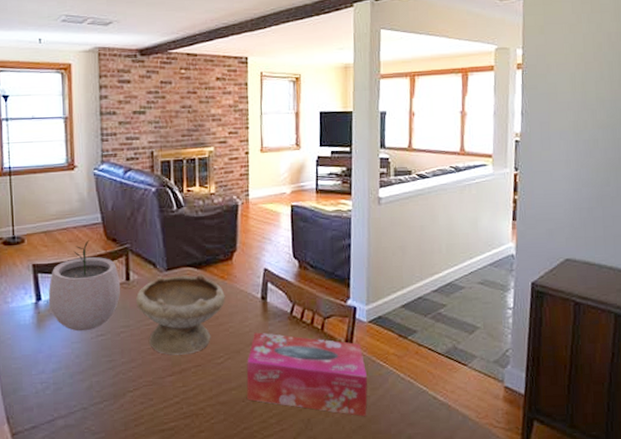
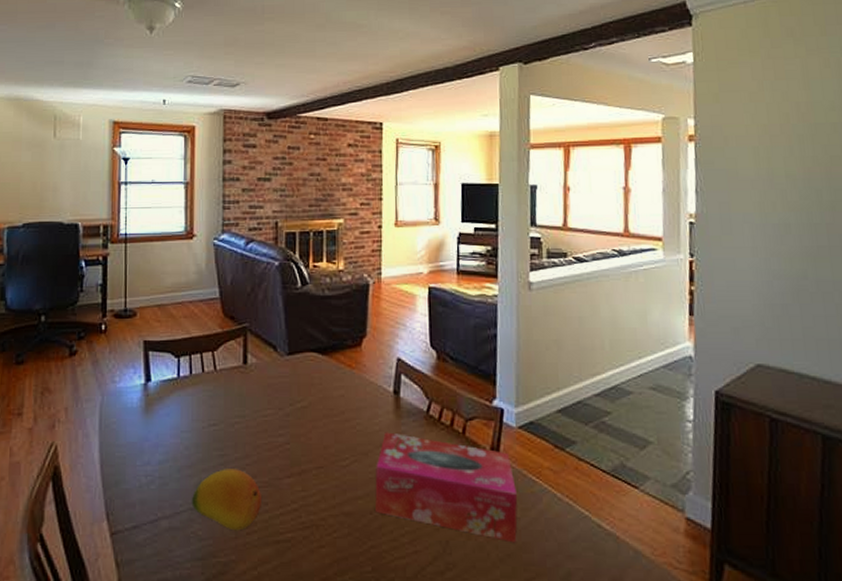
plant pot: present [48,240,121,332] -> none [158,317,237,419]
fruit: none [84,372,147,424] -> present [192,469,261,531]
bowl: present [135,273,225,355] -> none [252,360,353,453]

